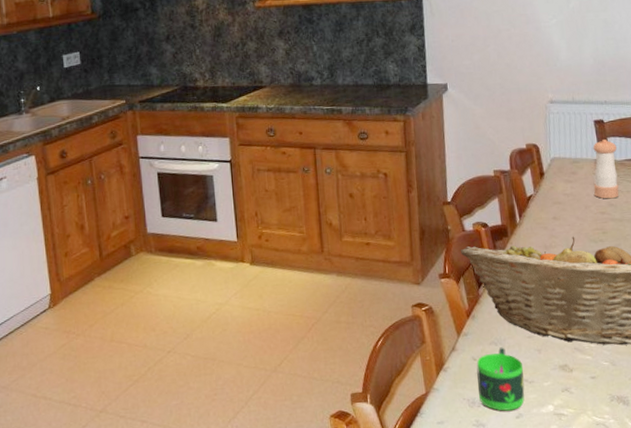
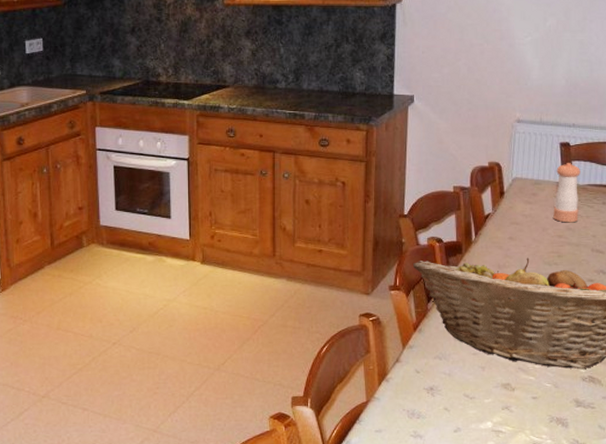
mug: present [476,347,525,411] -> none [419,362,465,424]

